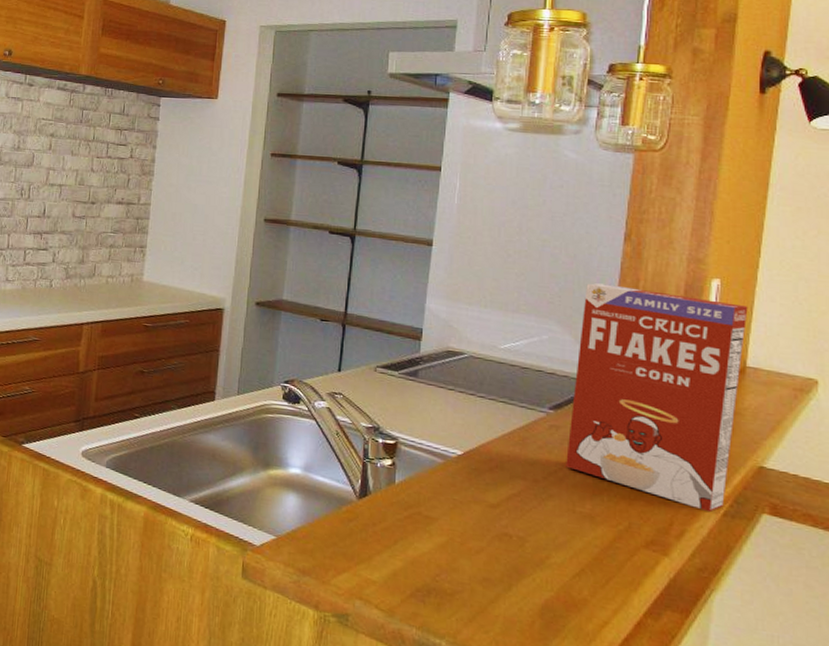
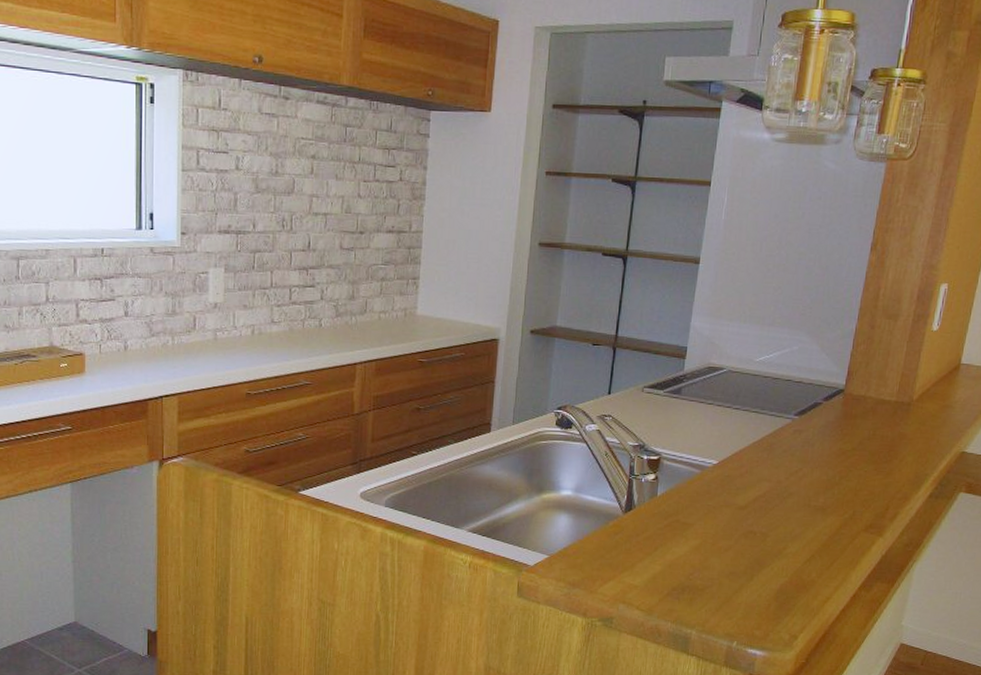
cereal box: present [566,283,748,513] -> none [805,293,968,496]

